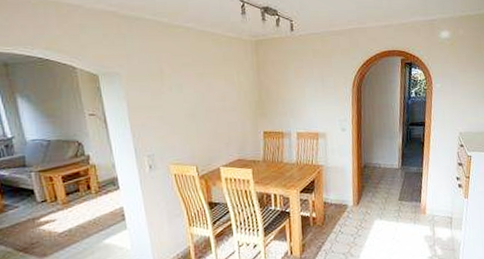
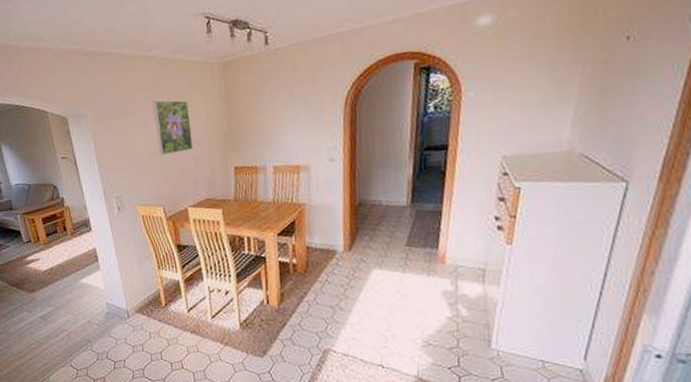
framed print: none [189,67,227,119] -> present [153,99,193,156]

